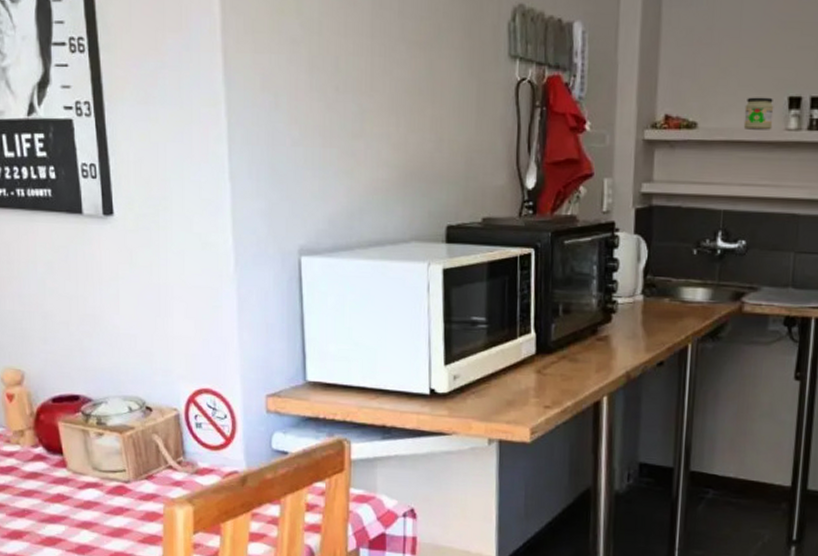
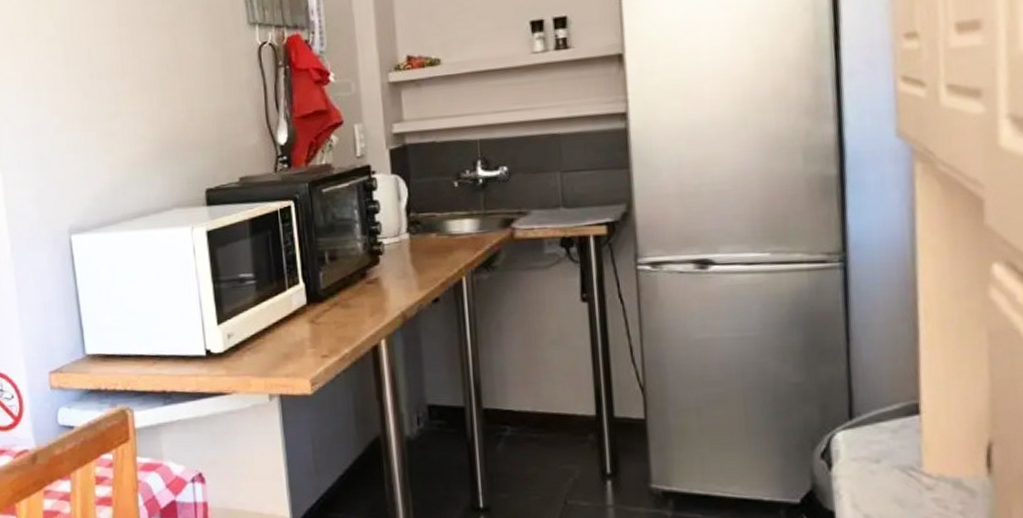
jar: present [743,97,774,130] -> none [486,24,518,59]

